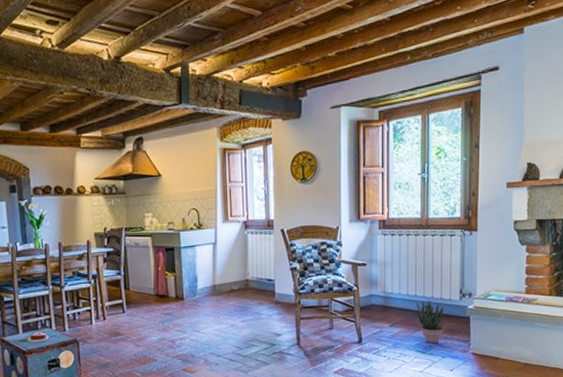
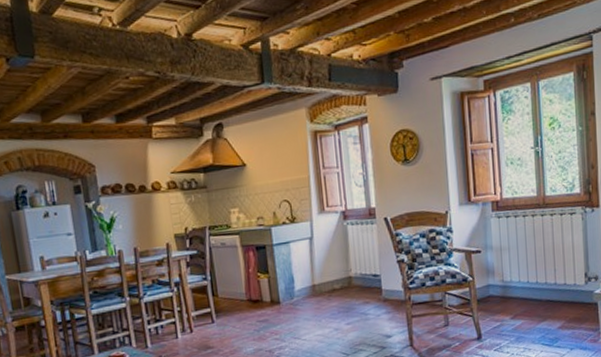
potted plant: present [415,300,445,344] -> none [537,286,571,335]

